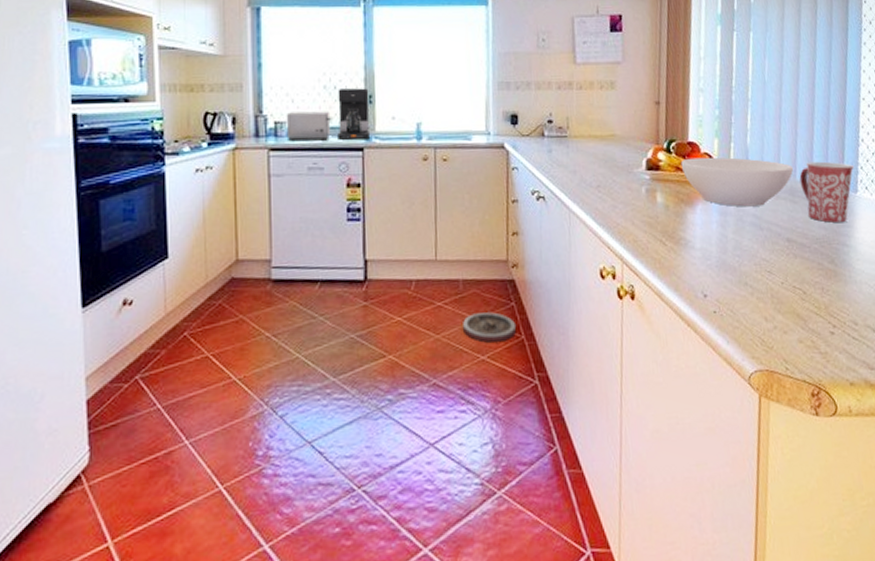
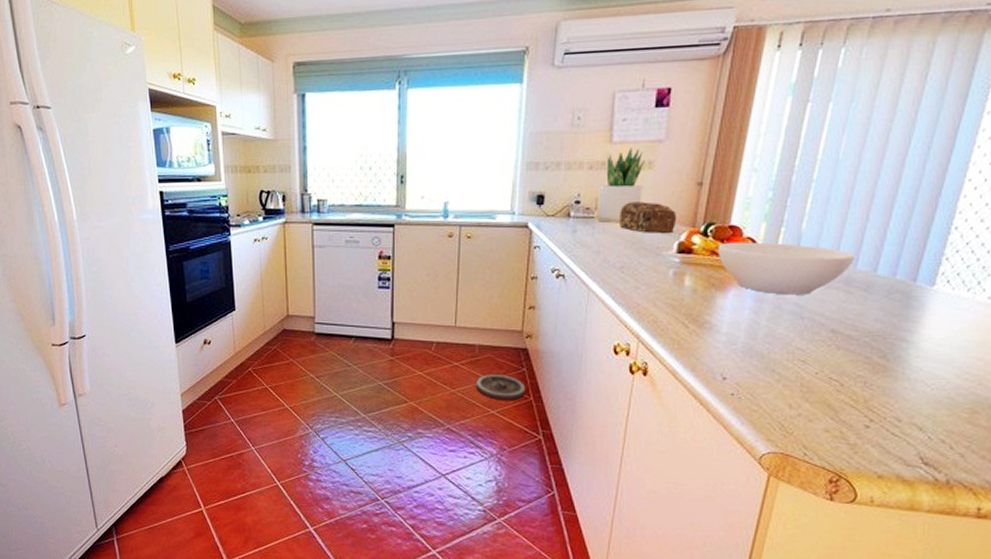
toaster: present [286,110,332,142] -> none [327,190,367,218]
coffee maker: present [337,88,371,140] -> none [372,169,401,217]
planter: none [569,68,609,142] -> present [598,147,645,224]
bread loaf: none [590,120,643,152] -> present [620,202,677,234]
mug: present [799,161,855,223] -> none [860,250,938,316]

